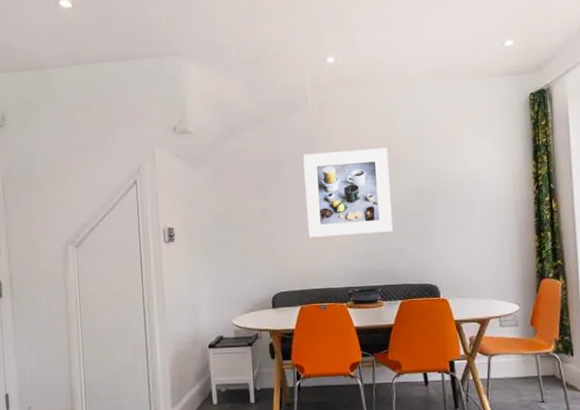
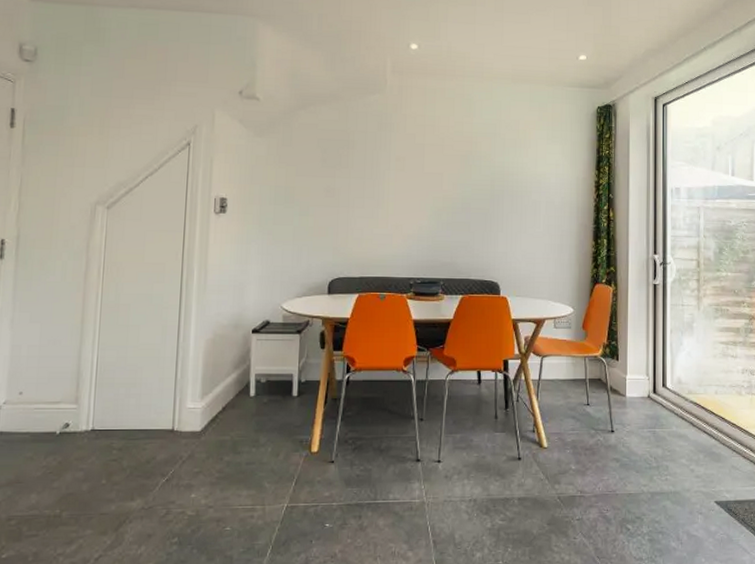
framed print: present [303,147,393,238] -> none [374,136,462,225]

